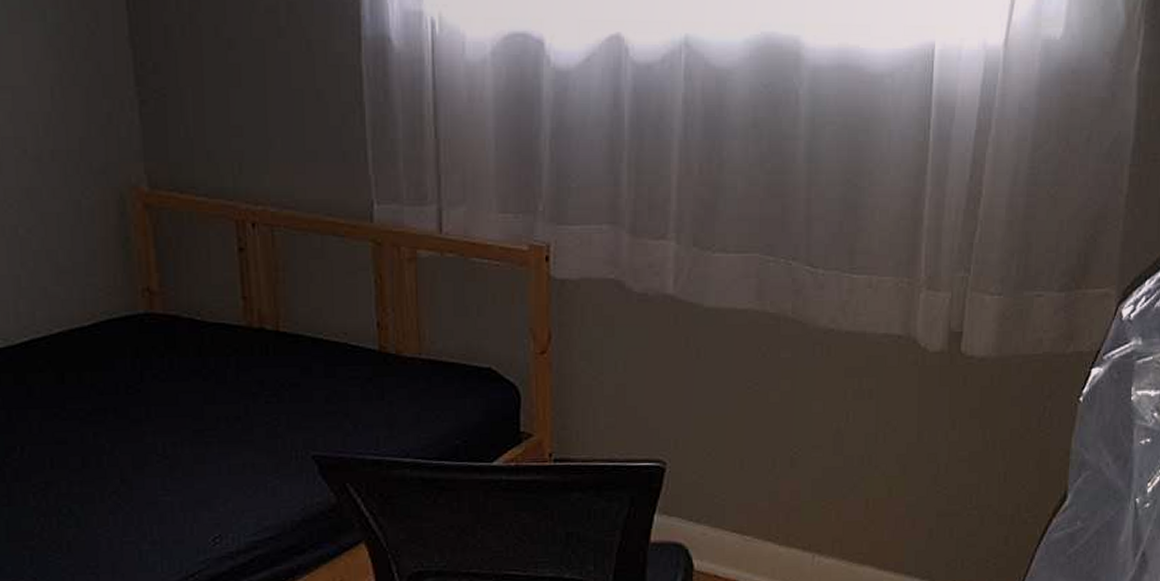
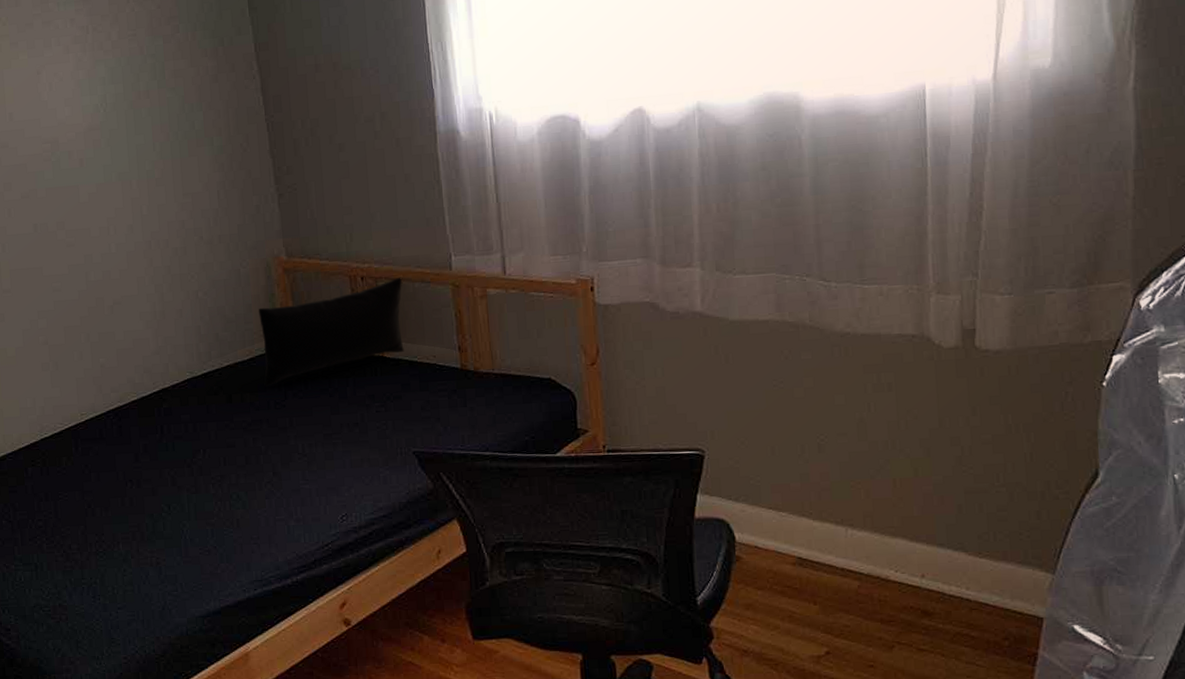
pillow: none [107,226,307,364] -> present [259,277,404,387]

